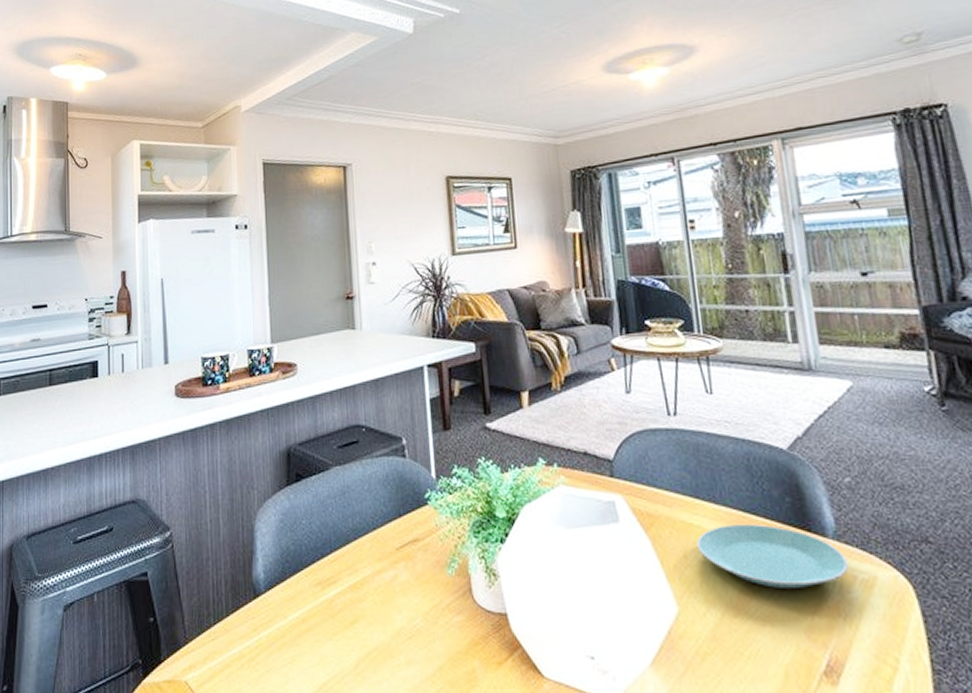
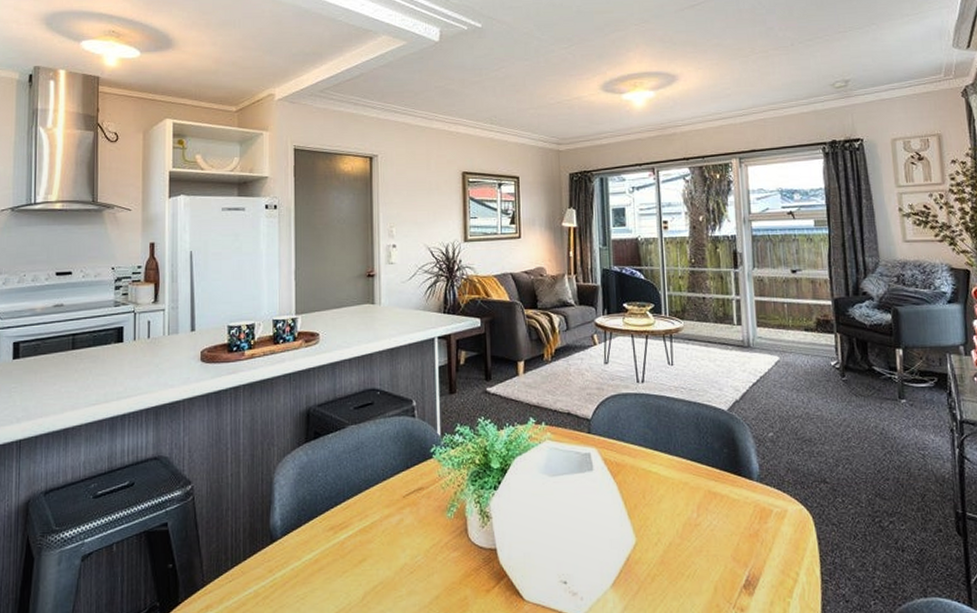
plate: present [696,523,850,588] -> none [653,470,768,521]

